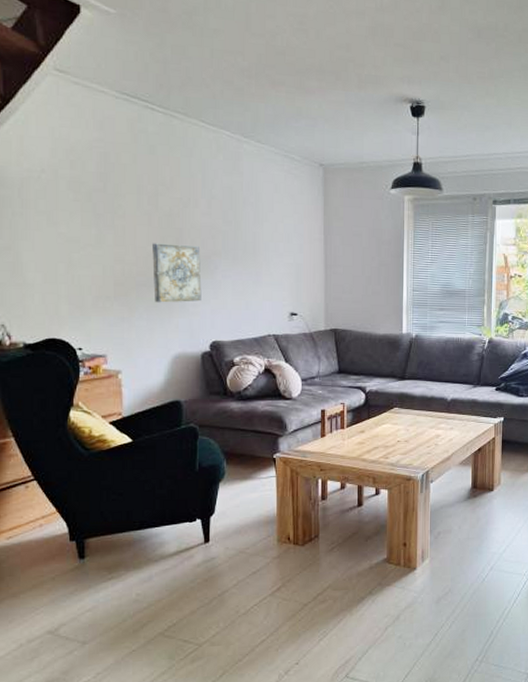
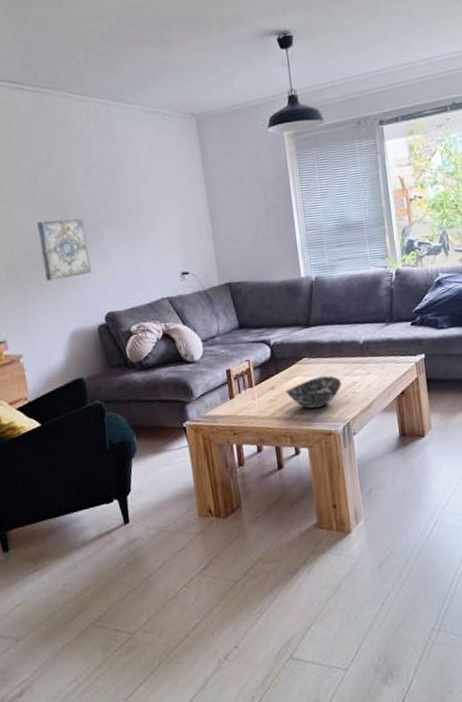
bowl: none [374,427,427,455] -> present [285,376,342,409]

